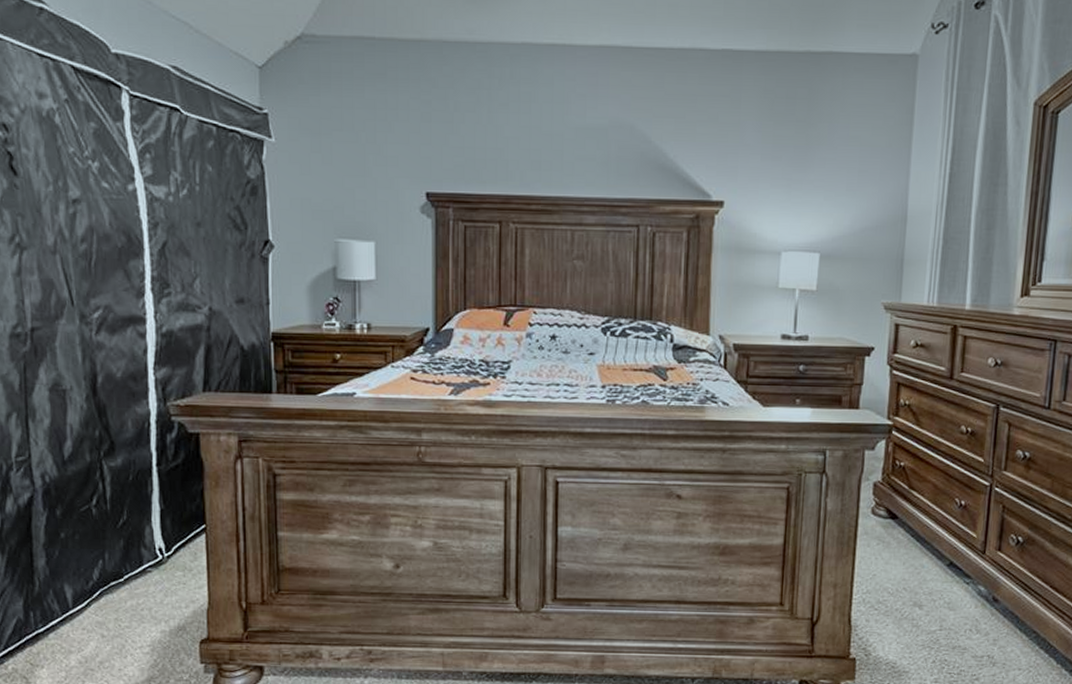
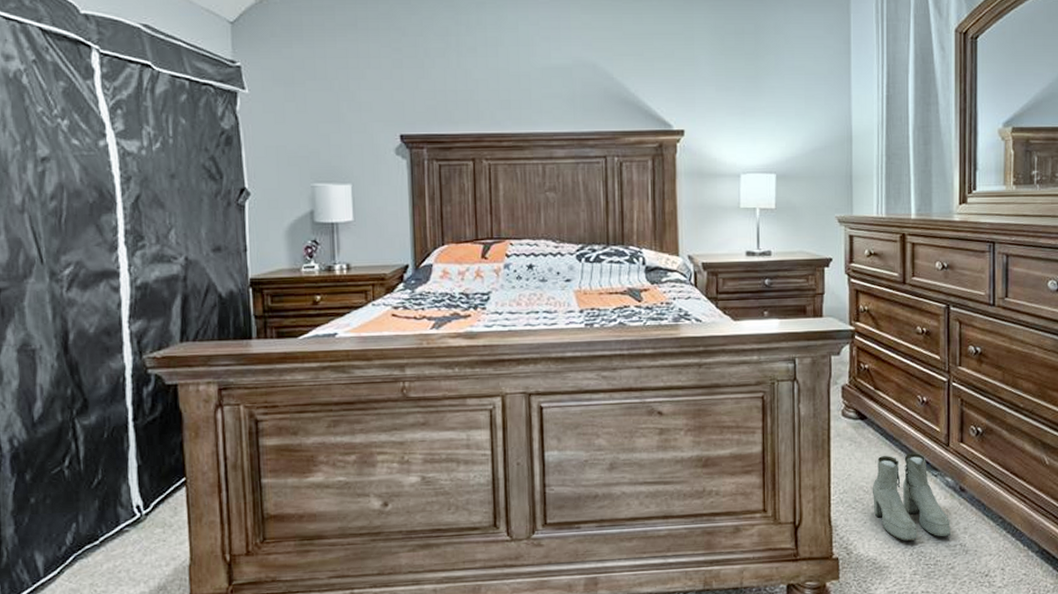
boots: none [897,557,979,649] -> present [872,452,950,542]

